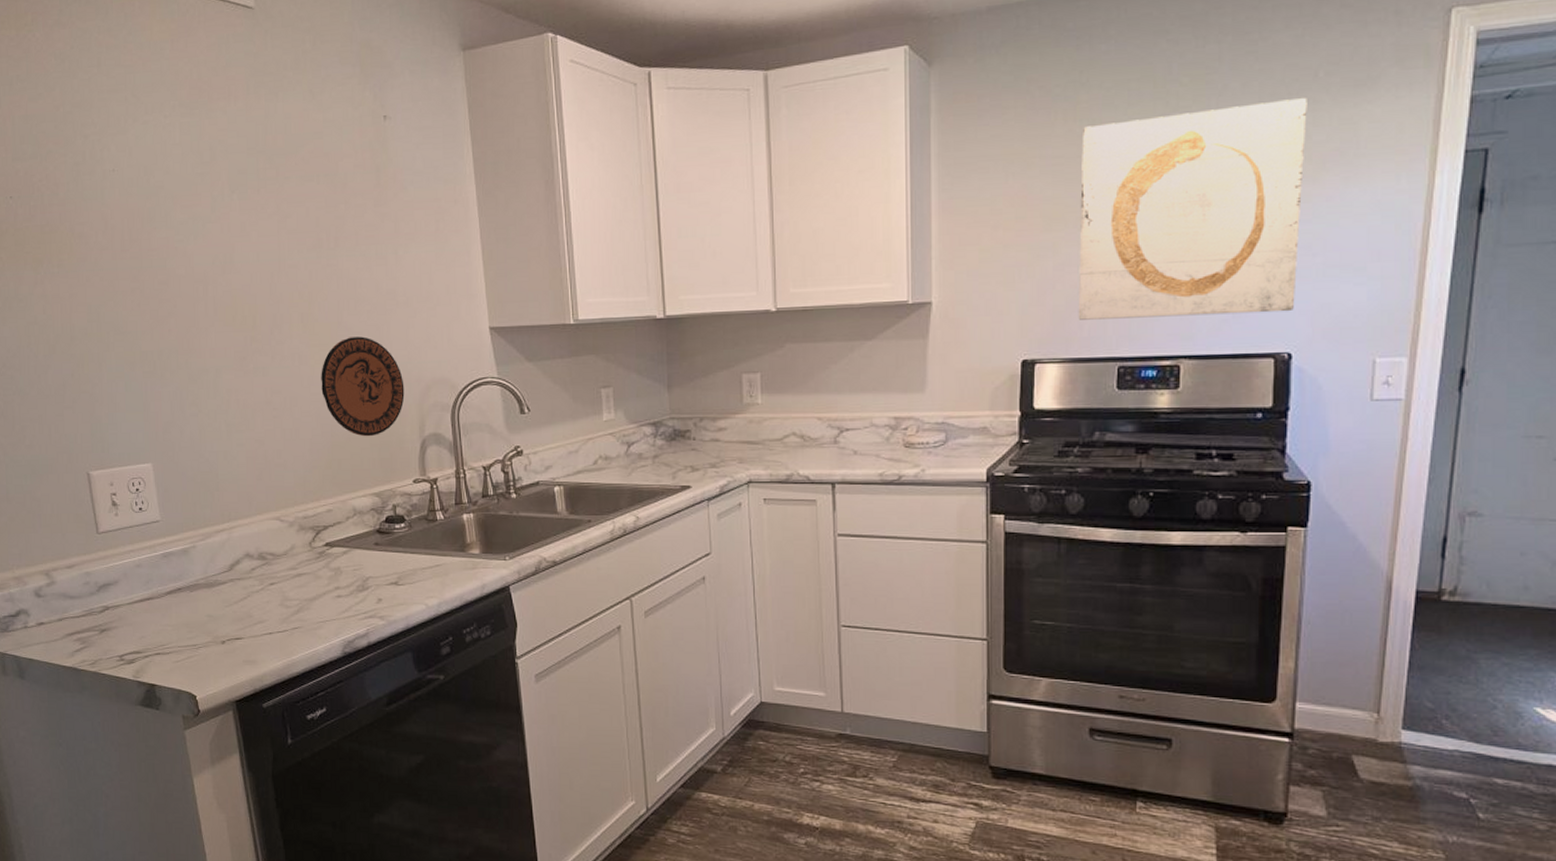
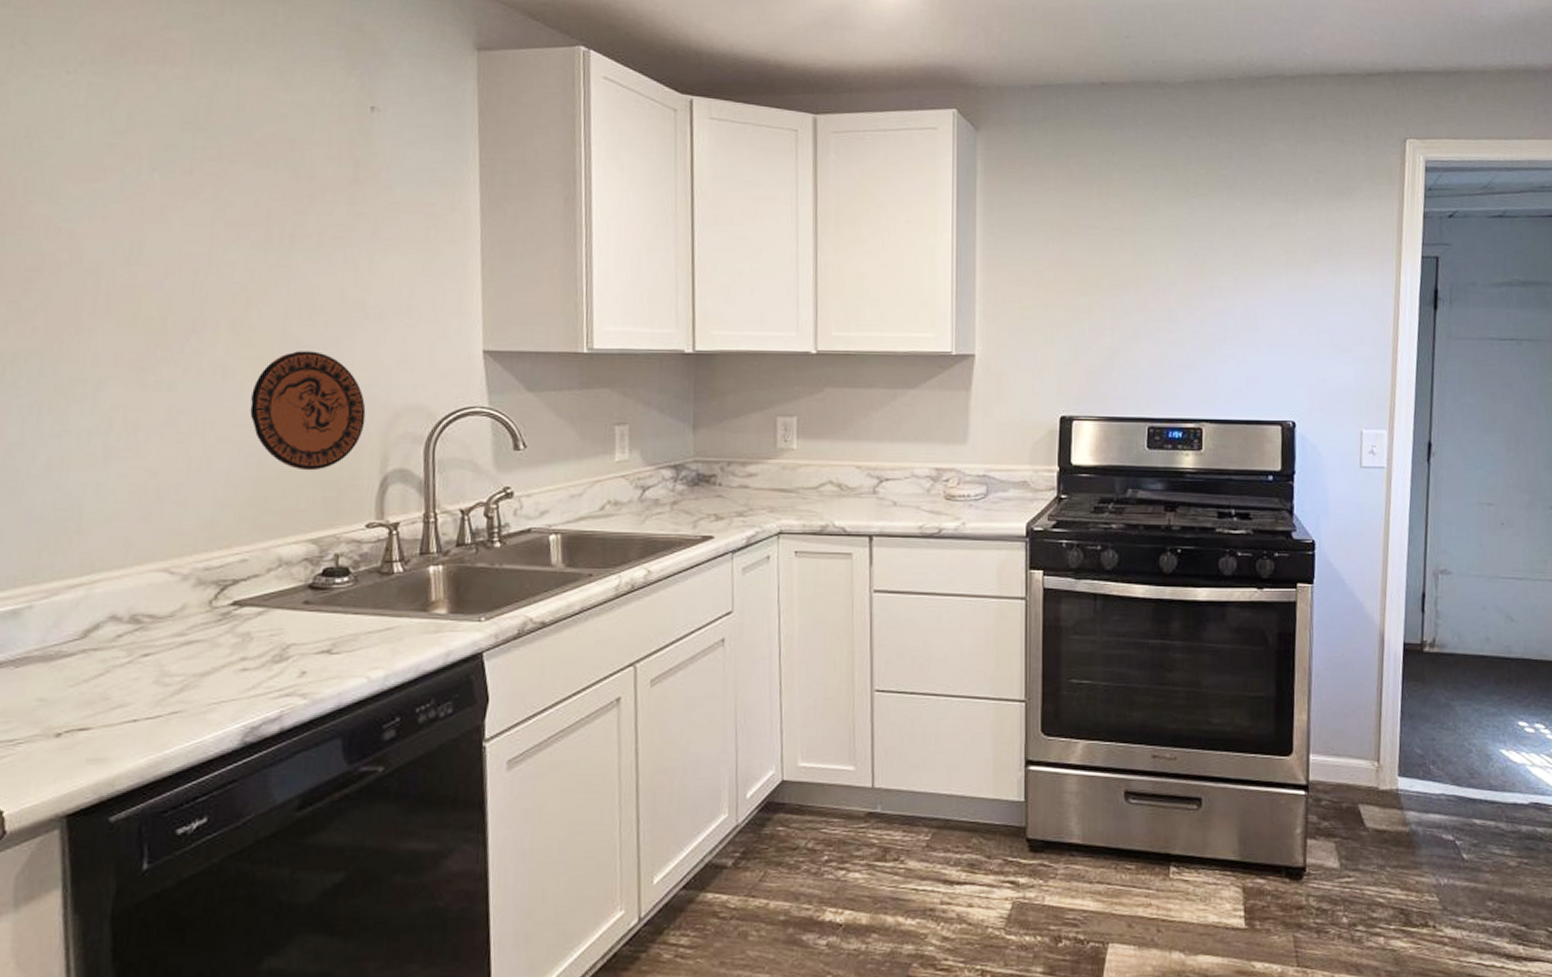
wall art: present [1078,98,1307,320] -> none [1111,198,1301,384]

